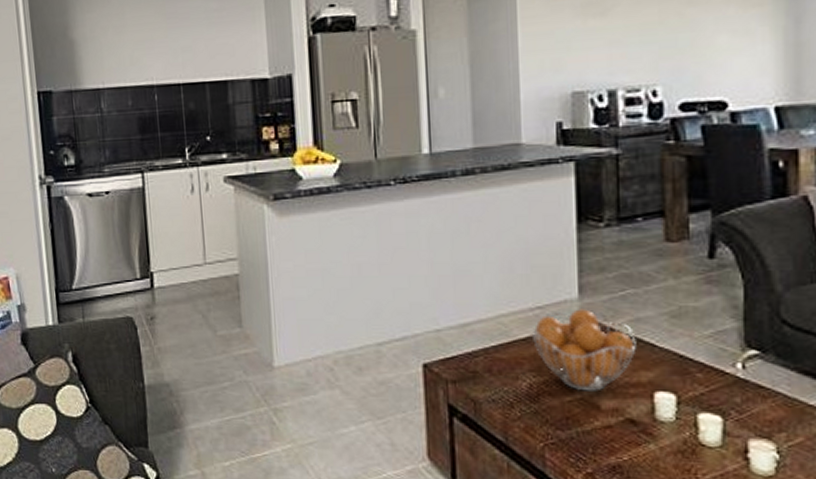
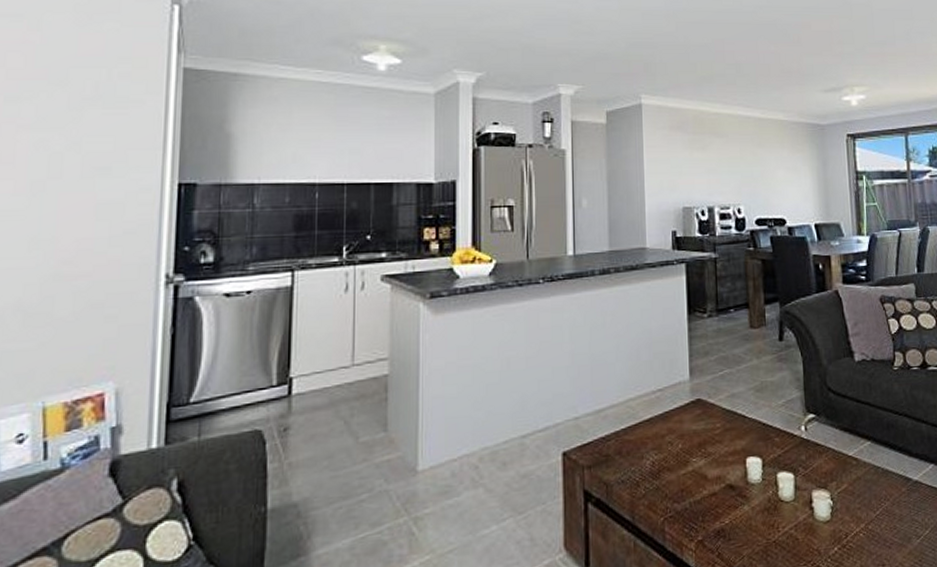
fruit basket: present [531,309,636,392] -> none [653,389,733,464]

